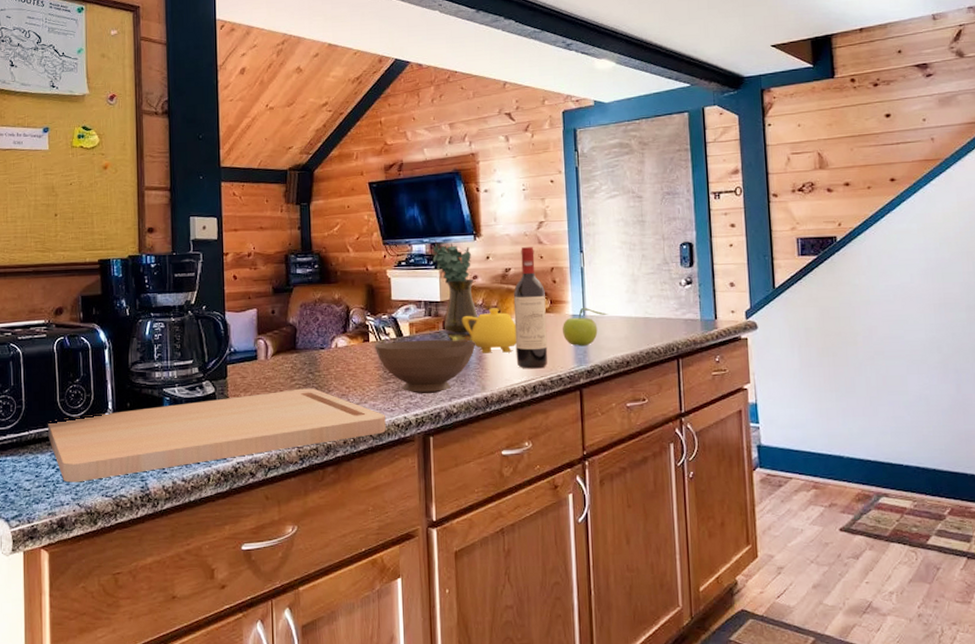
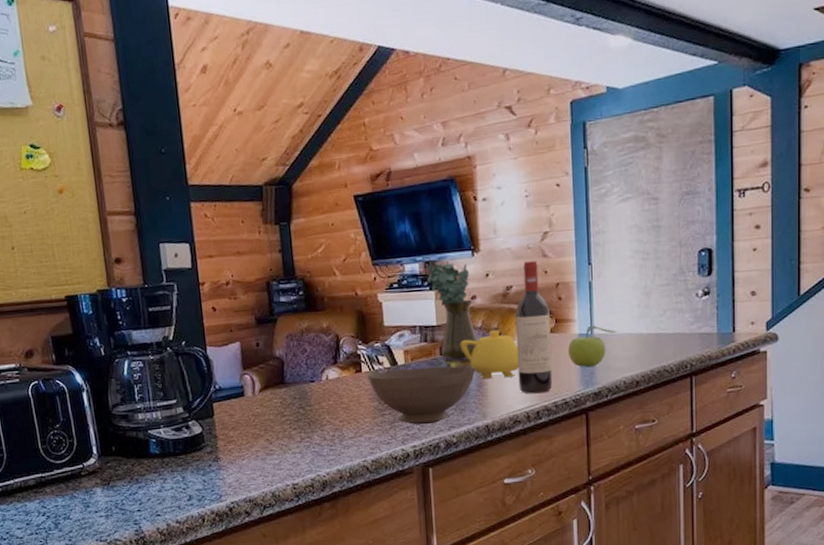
cutting board: present [48,388,386,483] -> none [33,423,383,529]

